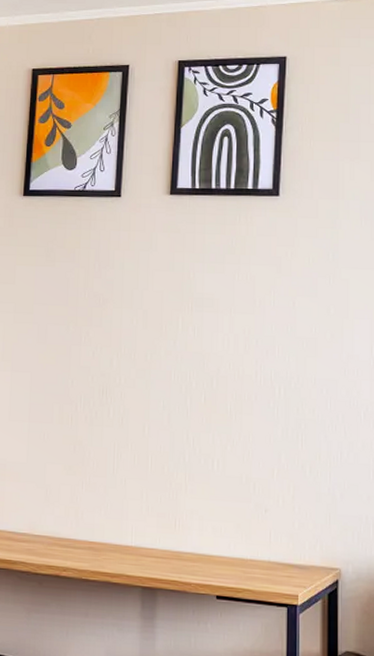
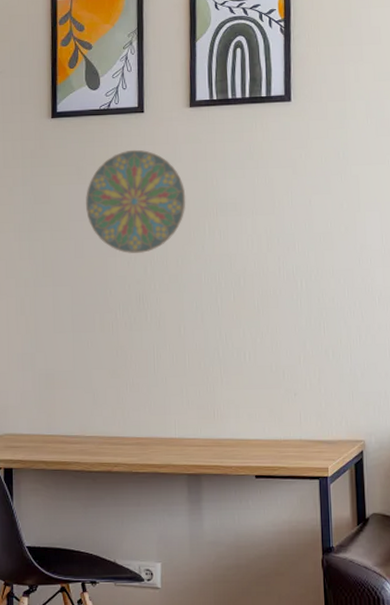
decorative plate: none [52,234,160,344] -> present [86,149,186,253]

